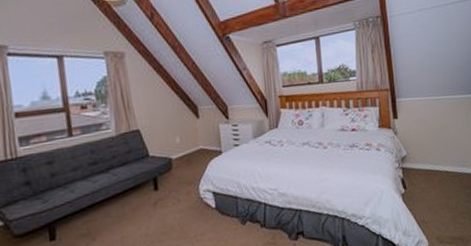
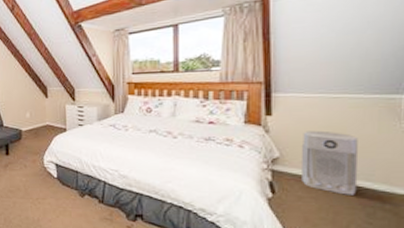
air purifier: none [420,128,459,181] -> present [302,130,359,195]

